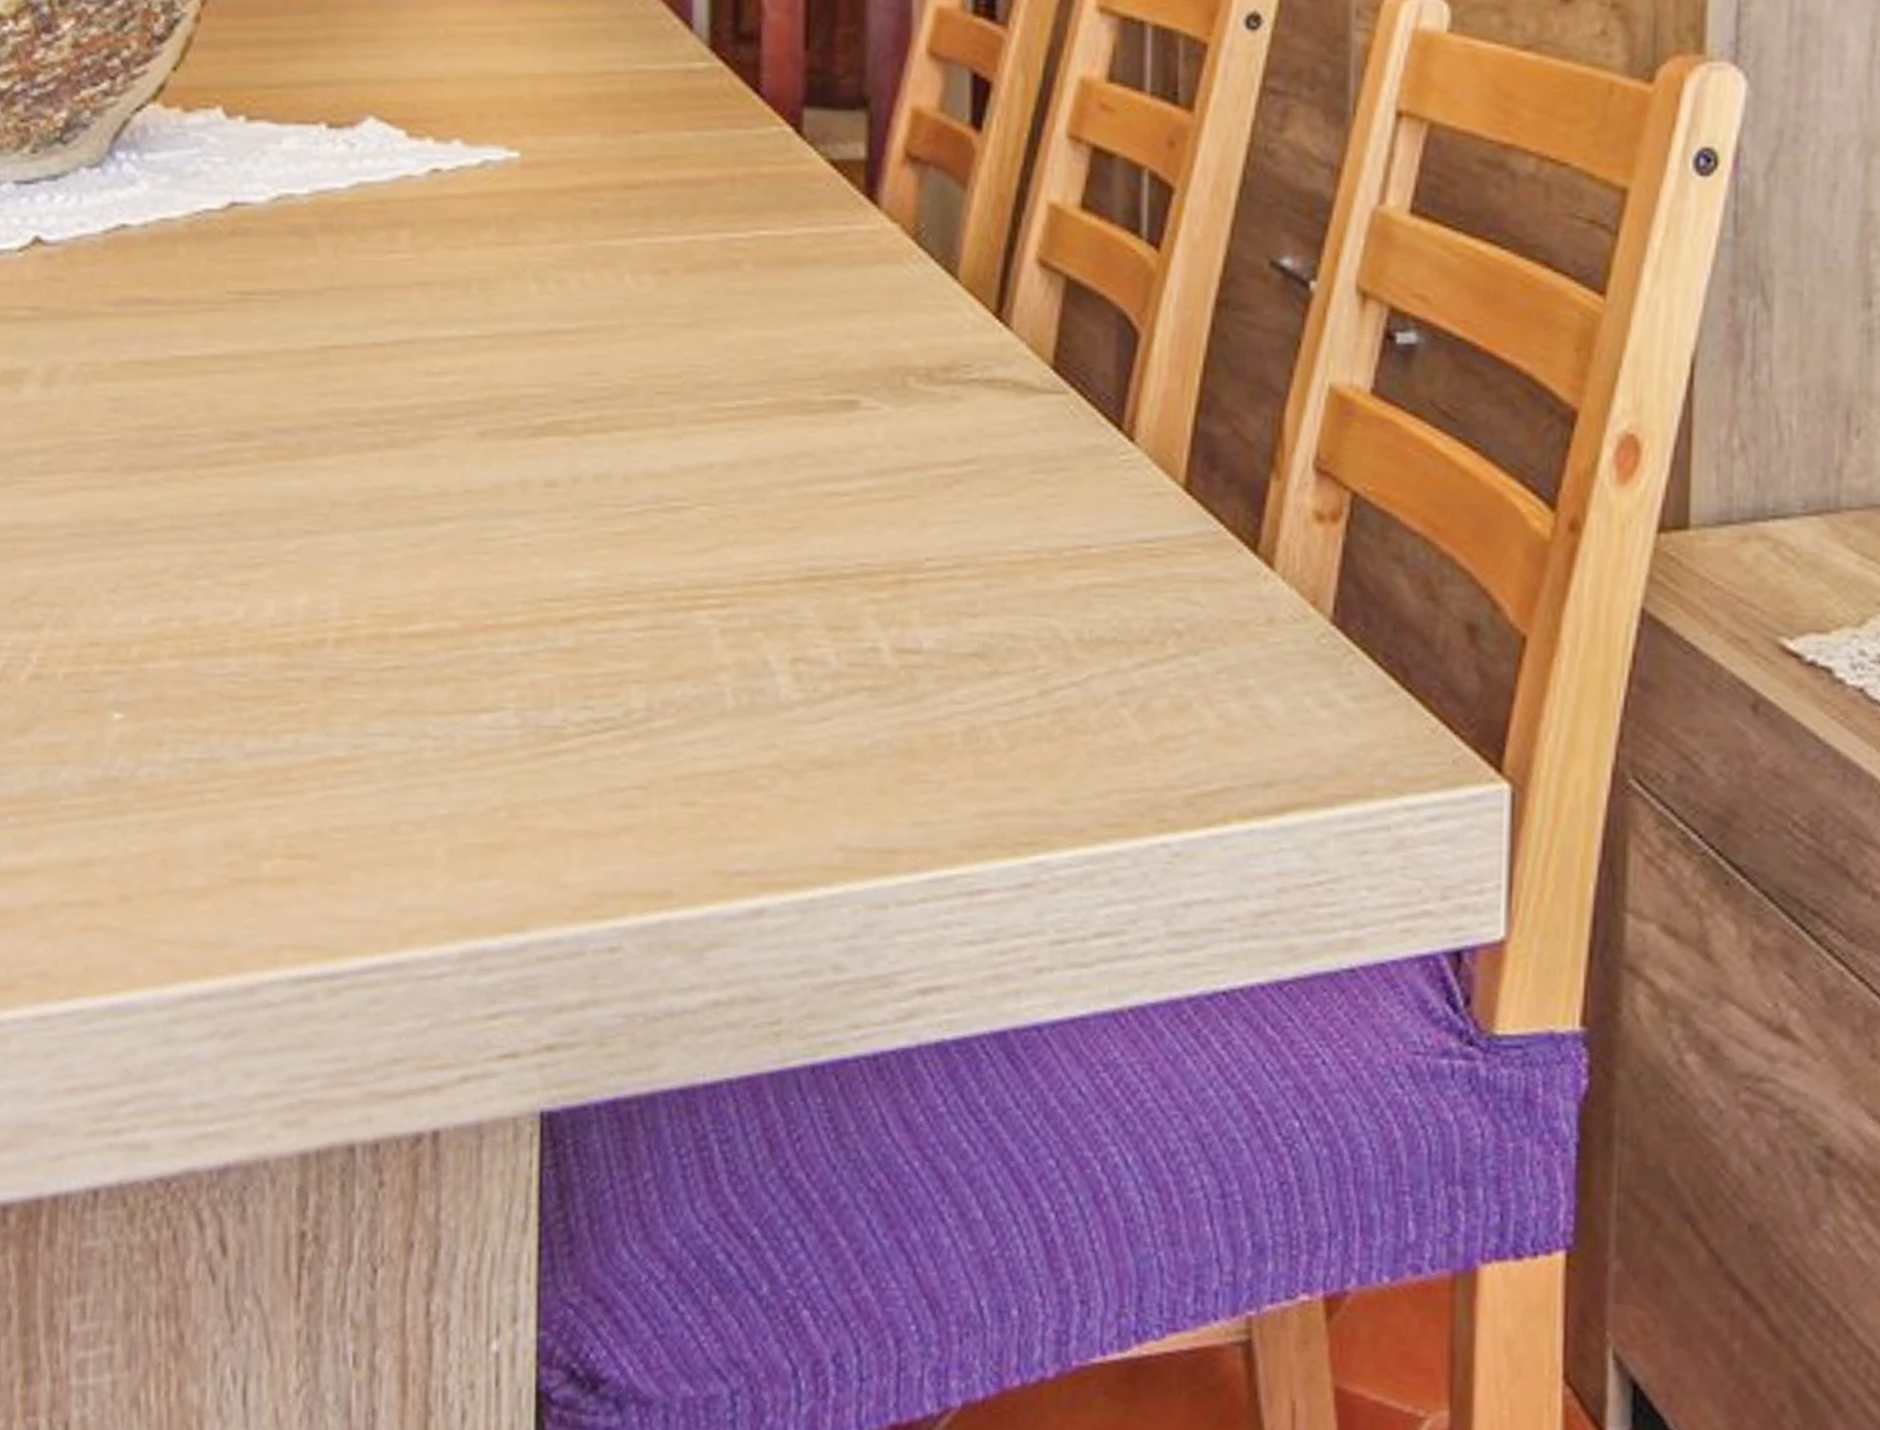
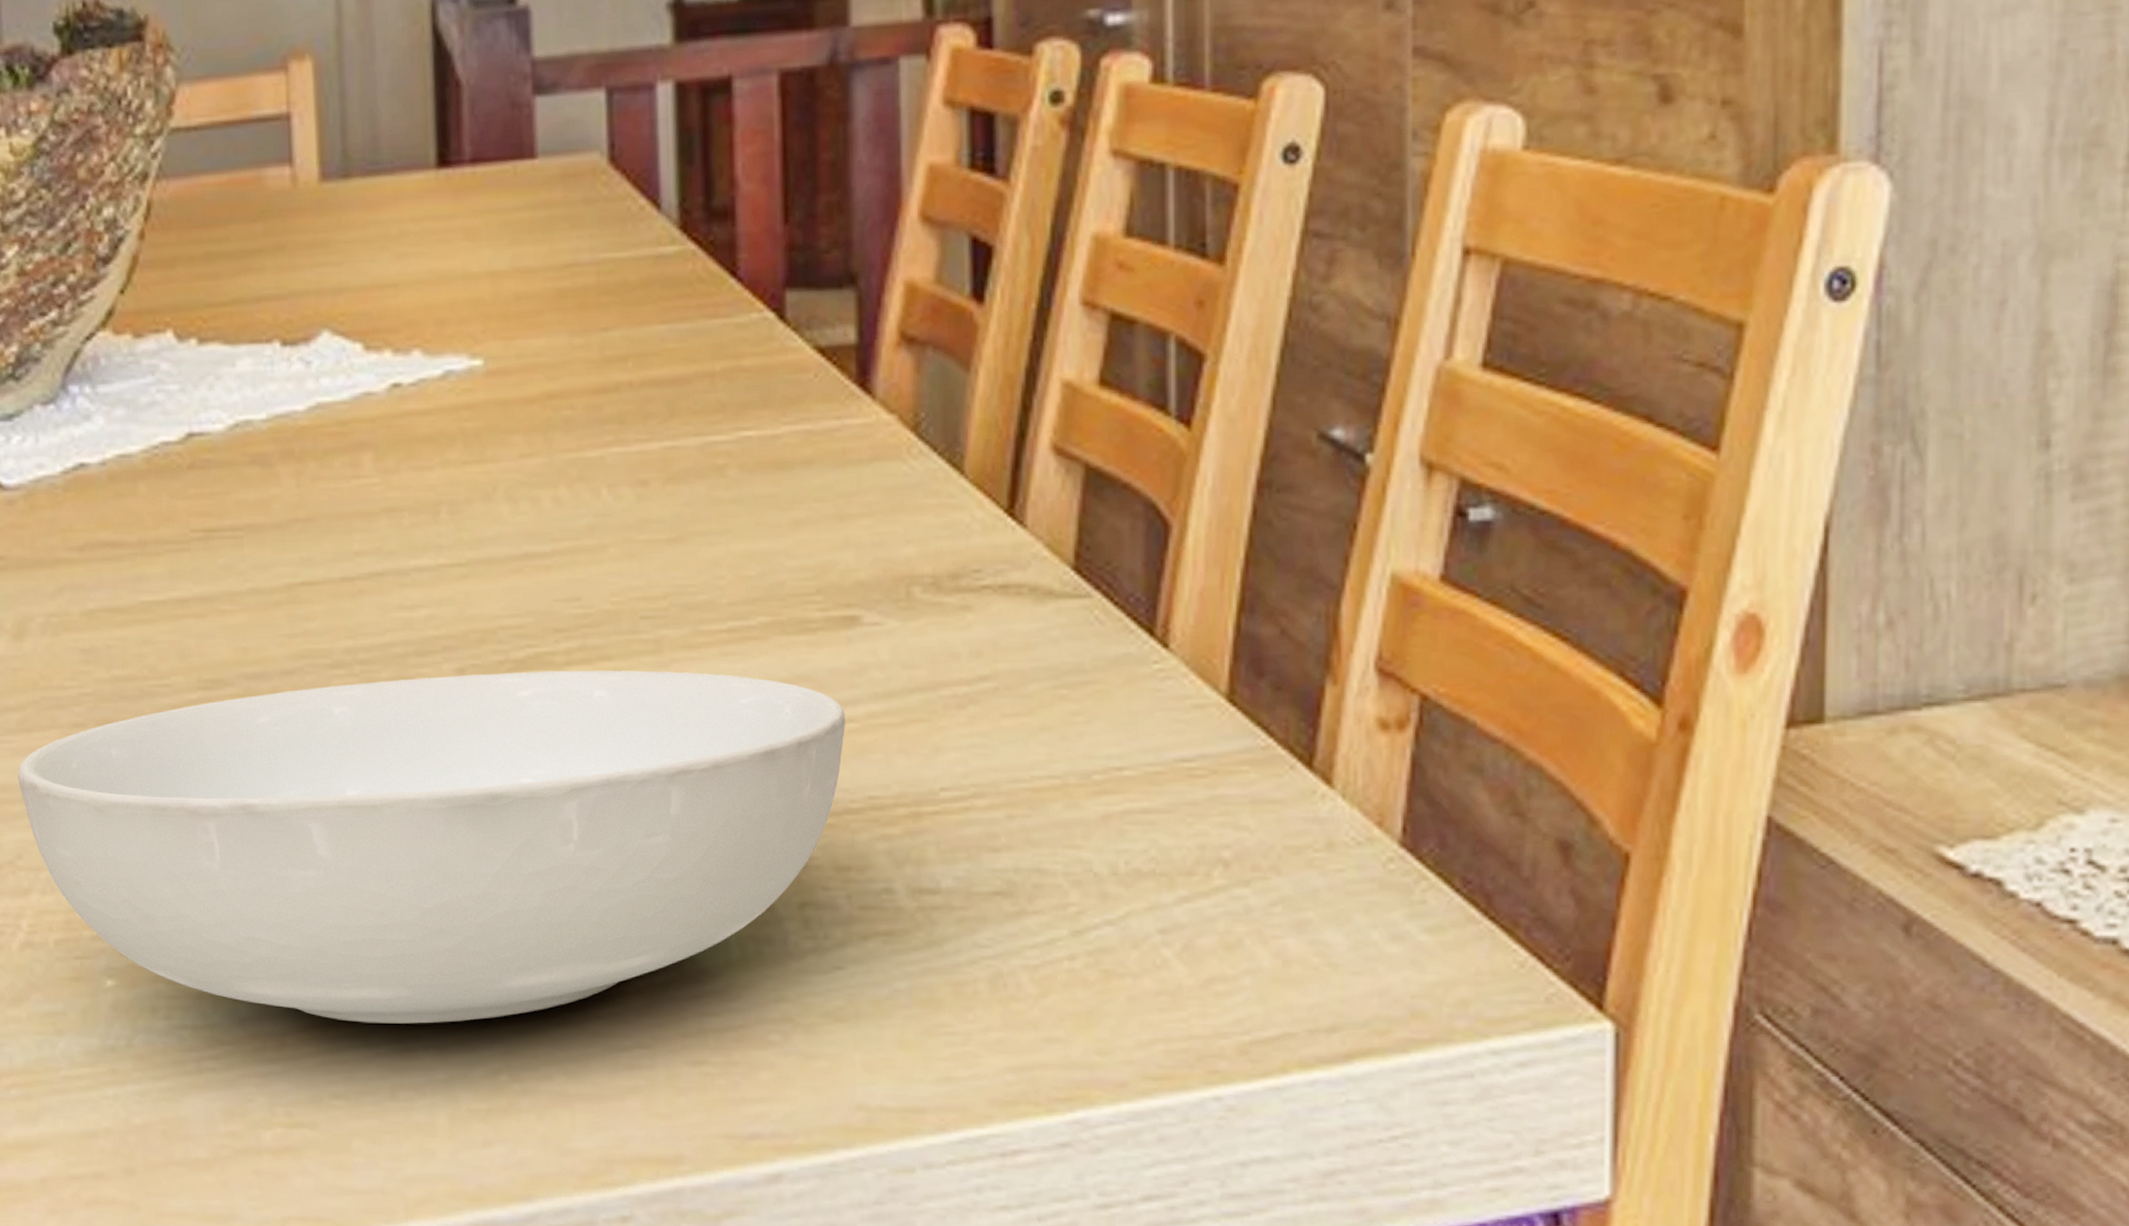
serving bowl: none [37,437,841,762] -> present [17,670,845,1024]

